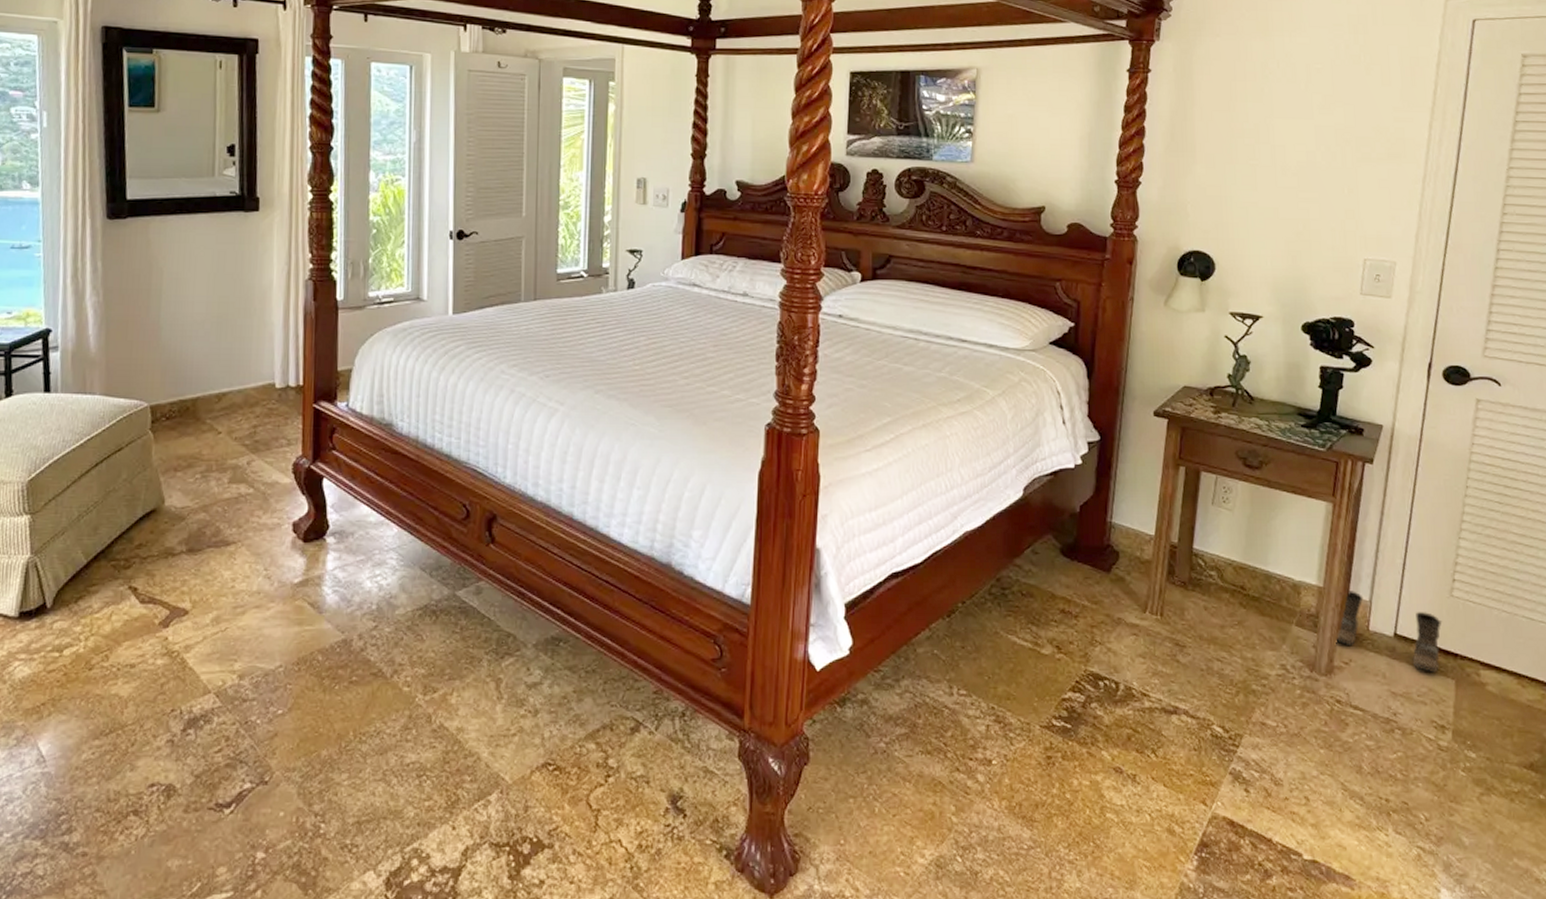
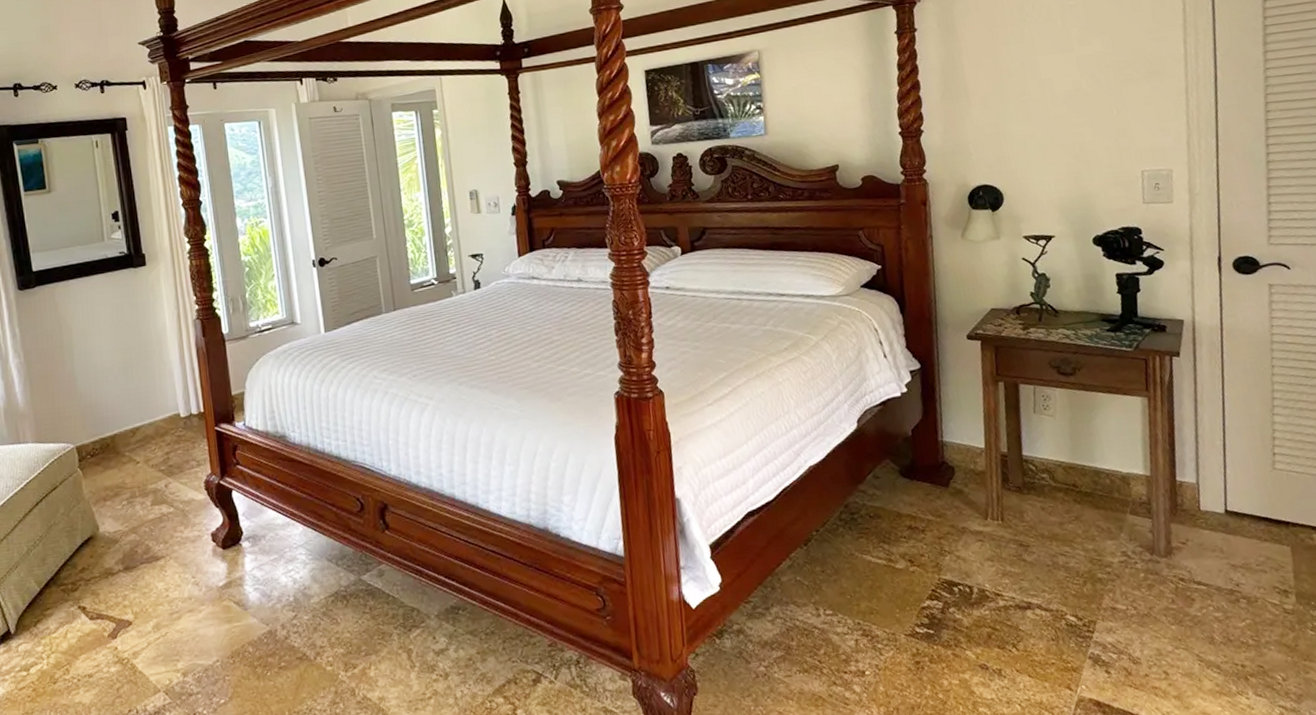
boots: present [1336,589,1442,672] -> none [1170,475,1273,542]

